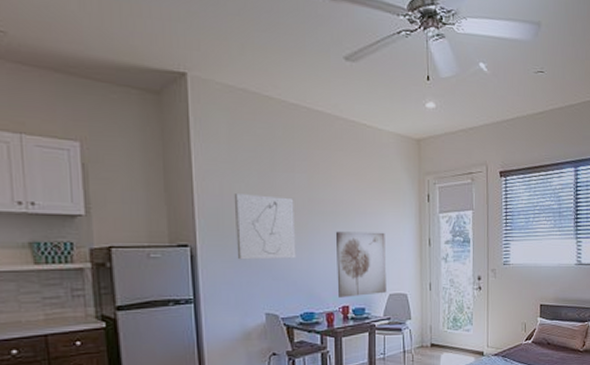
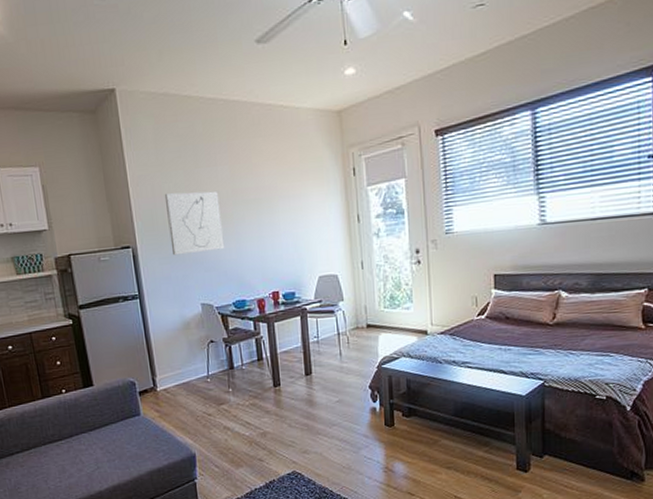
wall art: present [335,231,387,298] -> none [260,214,316,284]

